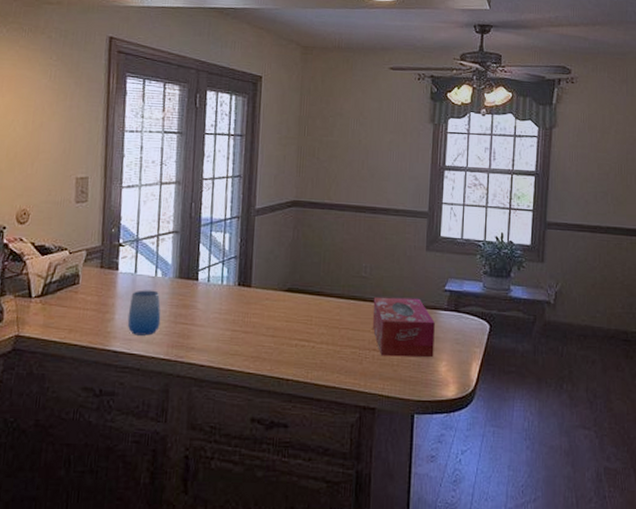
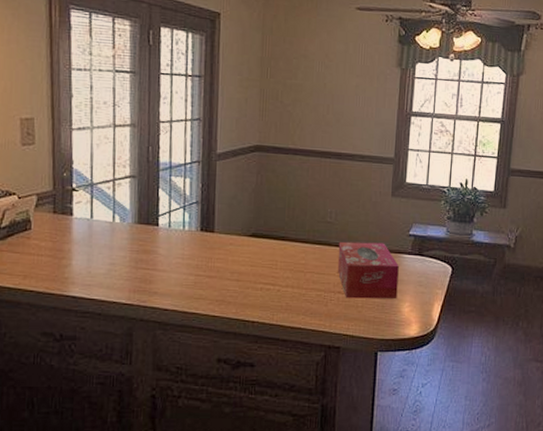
cup: present [127,290,161,336] -> none [85,235,121,281]

